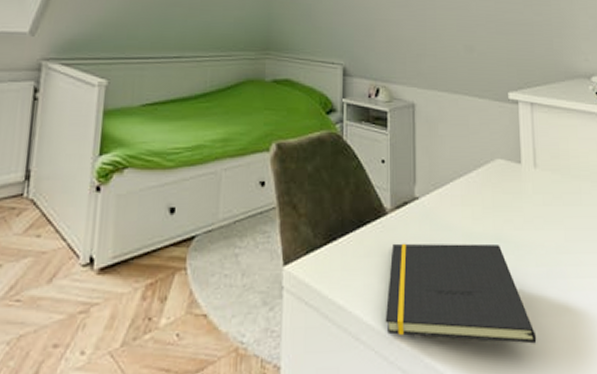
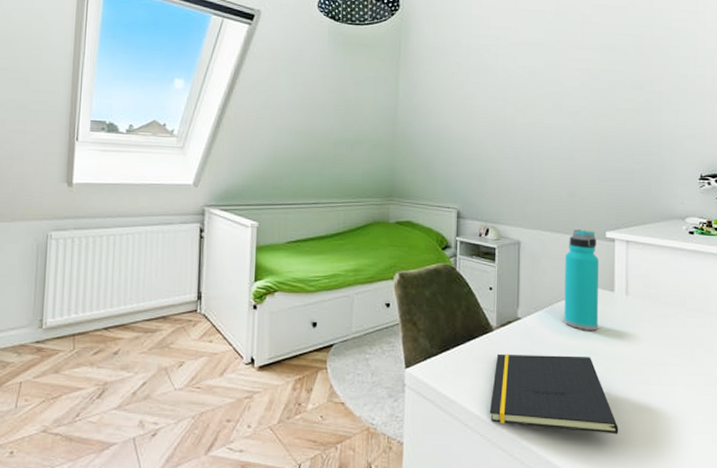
water bottle: none [465,90,506,211] -> present [564,229,600,330]

